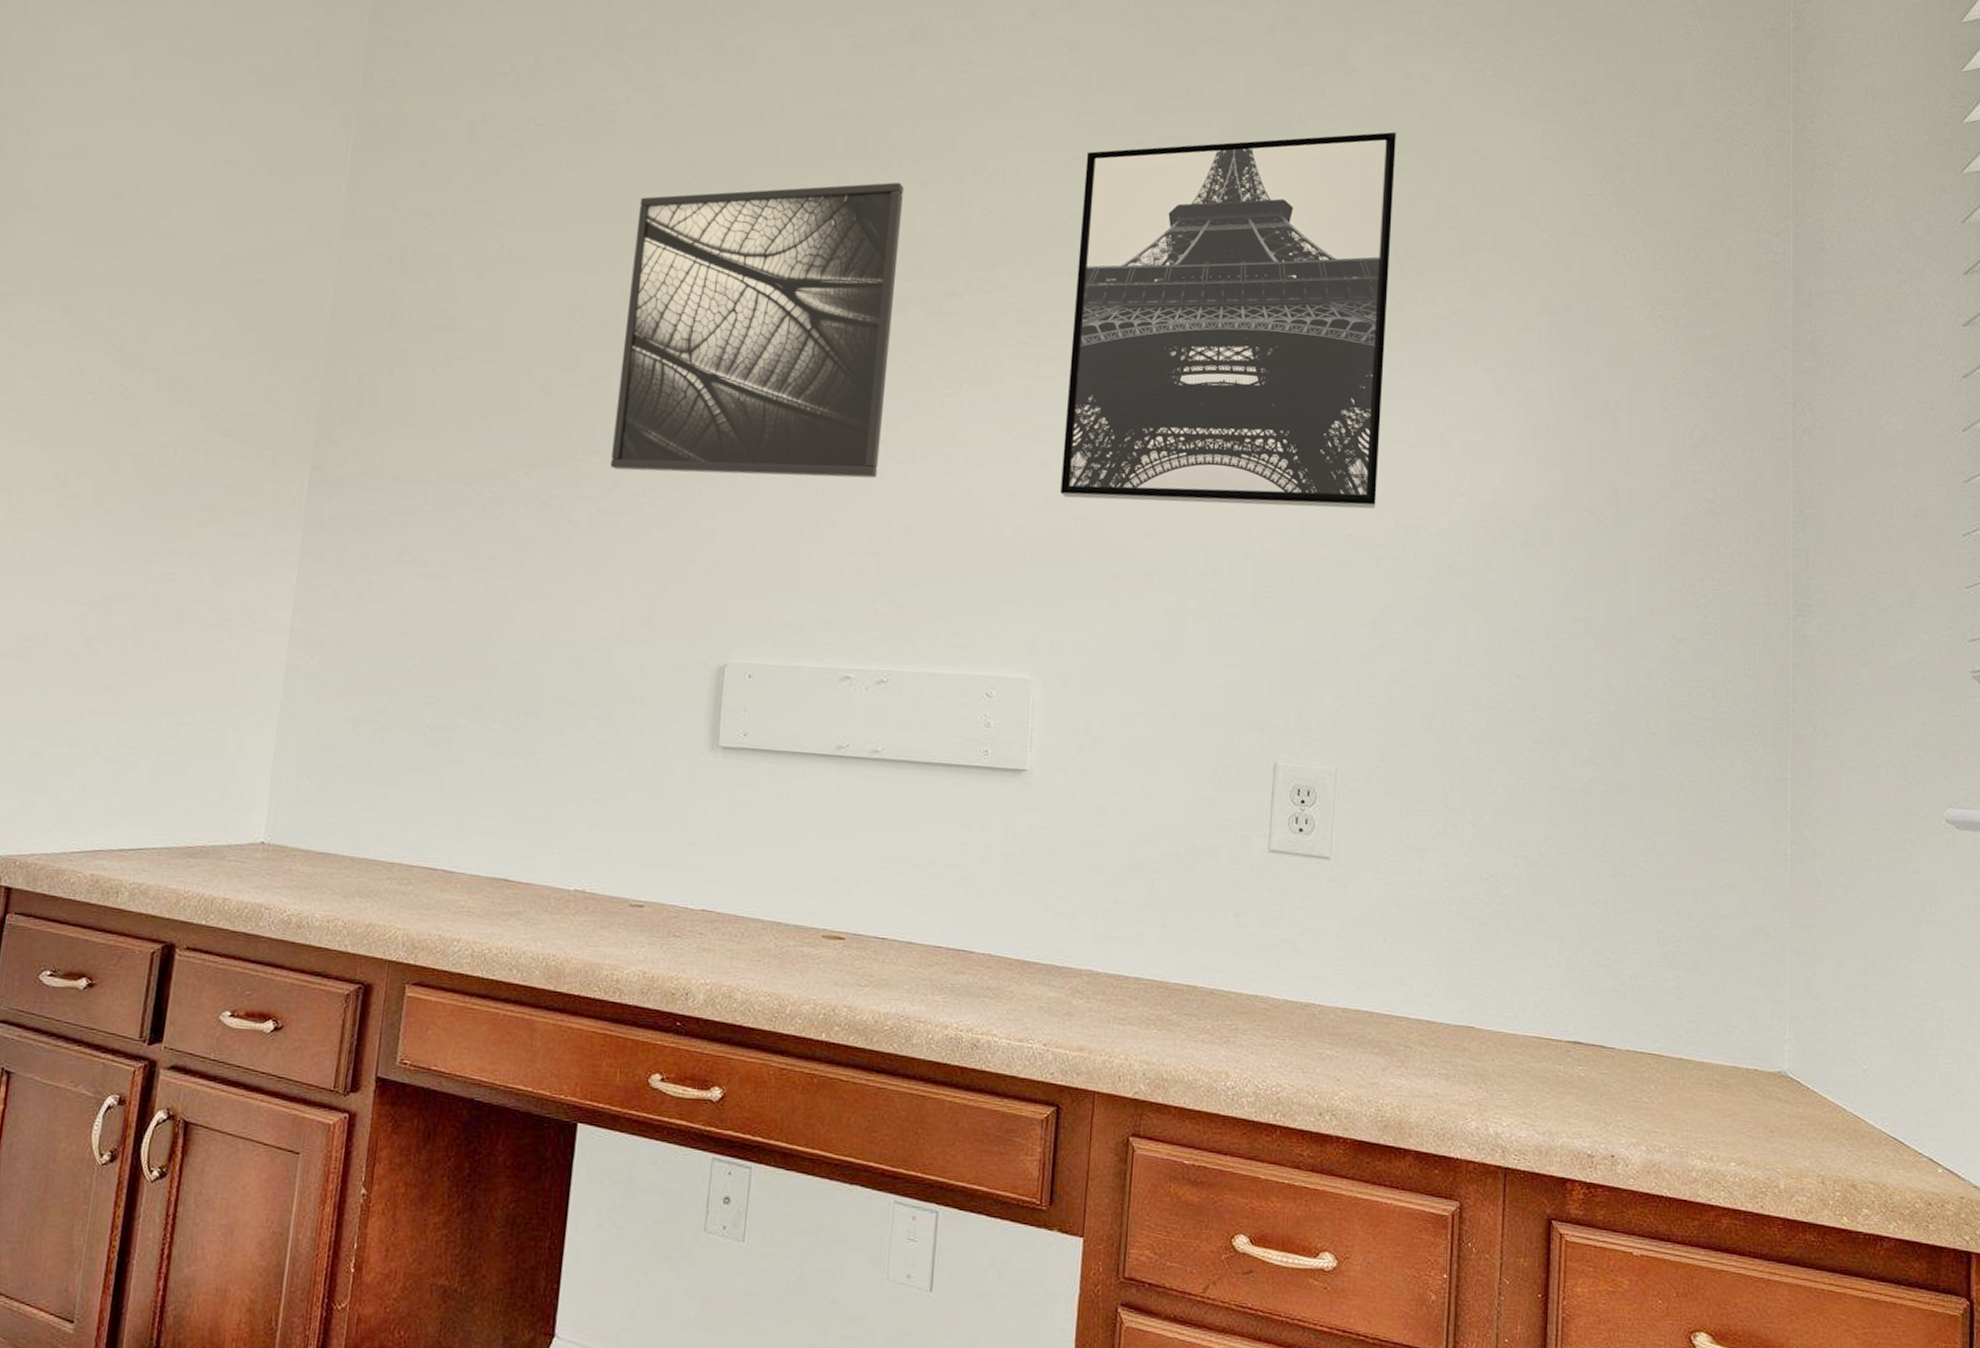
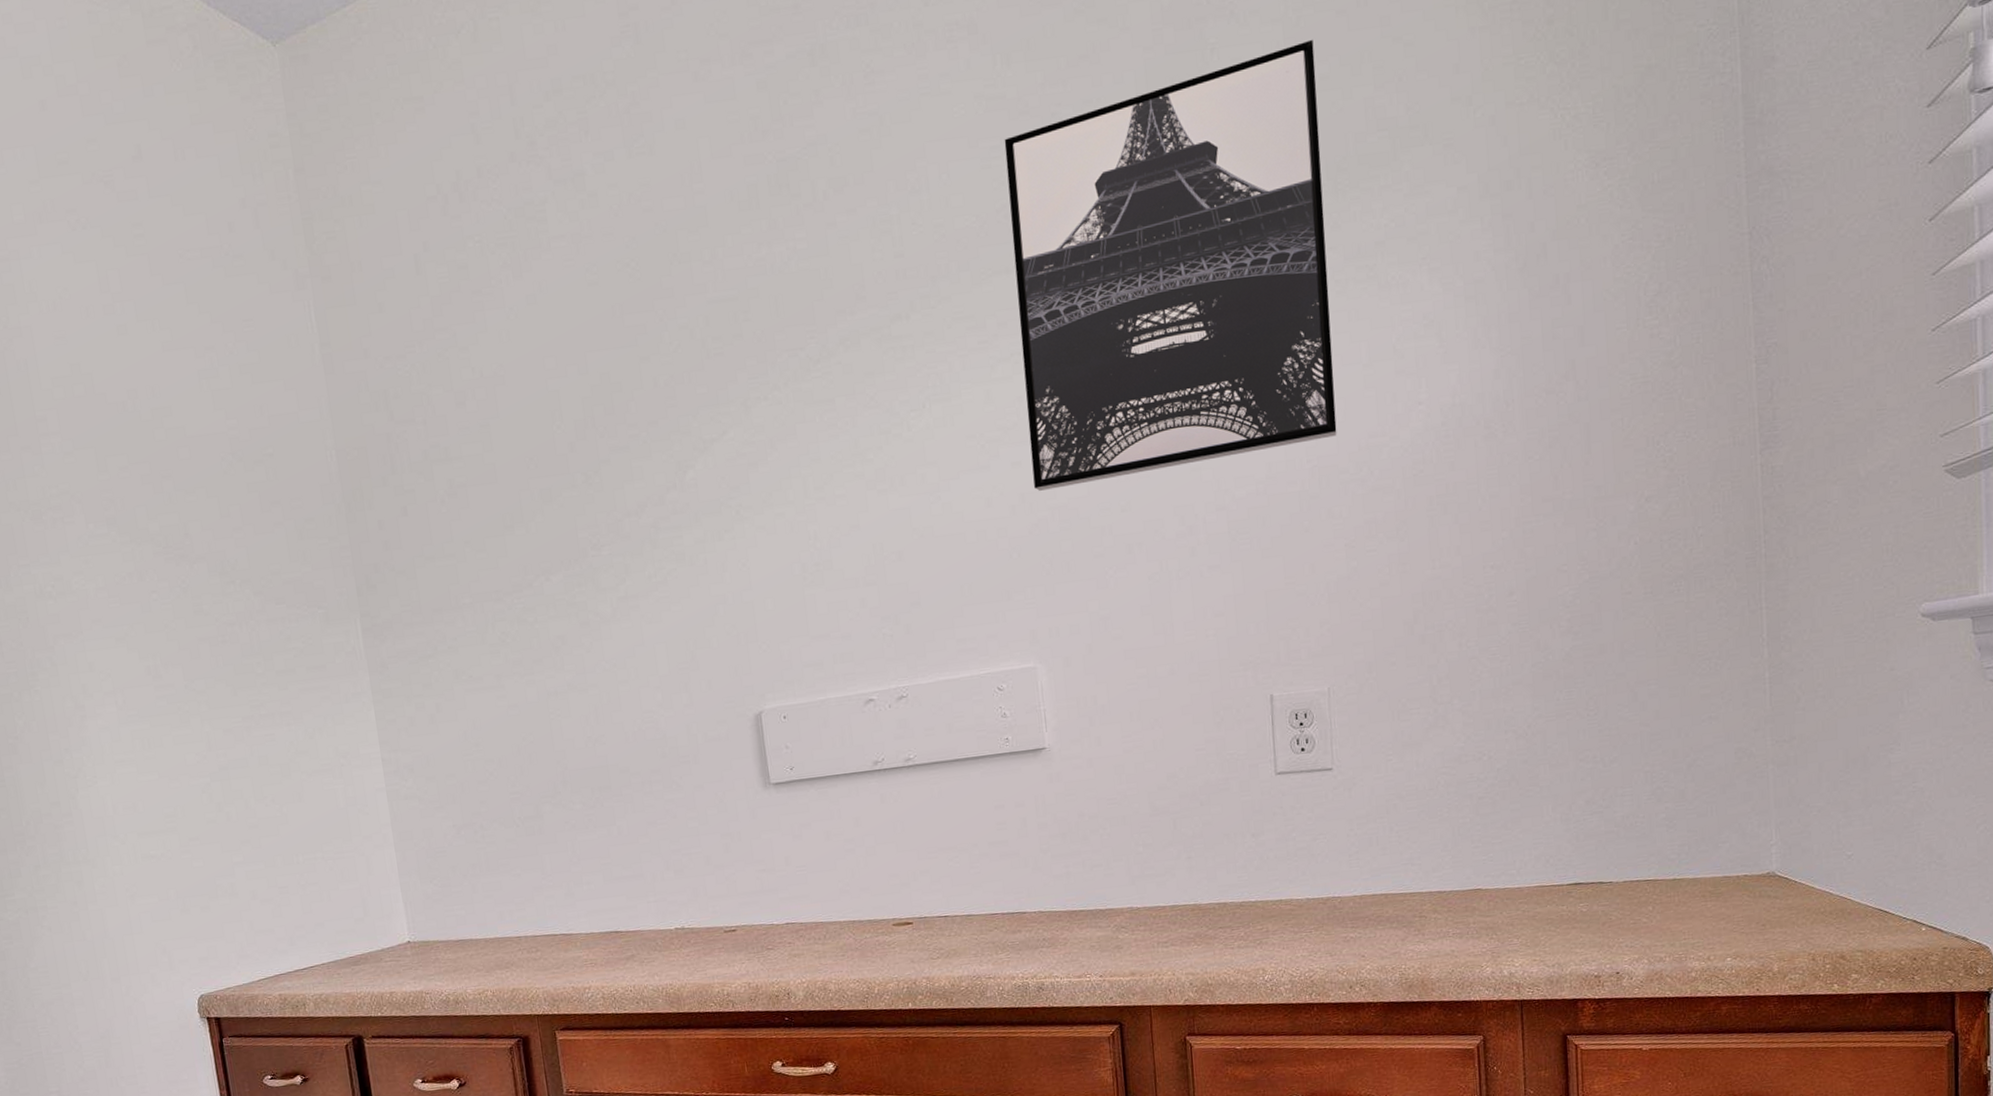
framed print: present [611,182,903,478] -> none [587,216,862,558]

